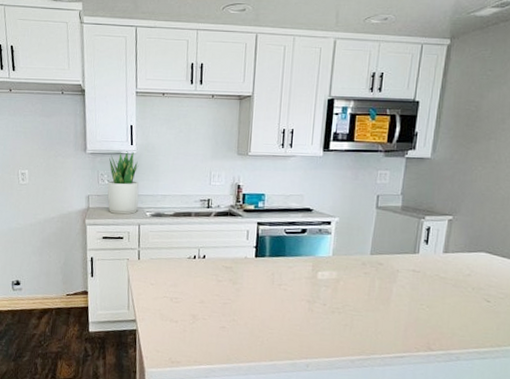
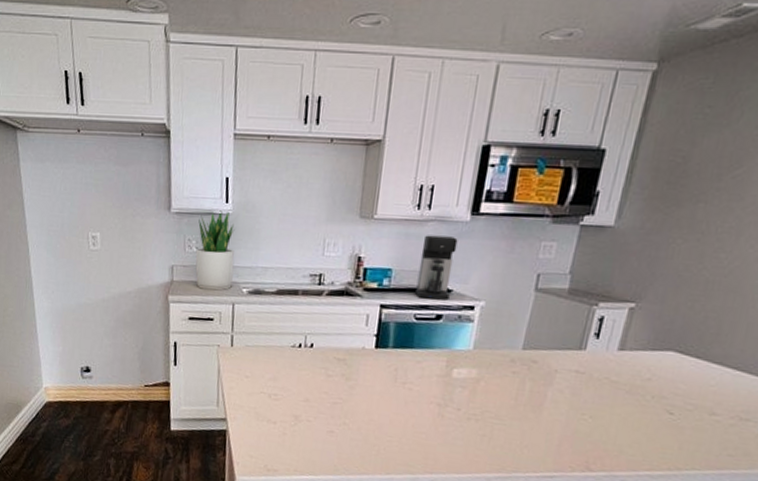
coffee maker: none [284,167,315,218] -> present [415,235,458,301]

